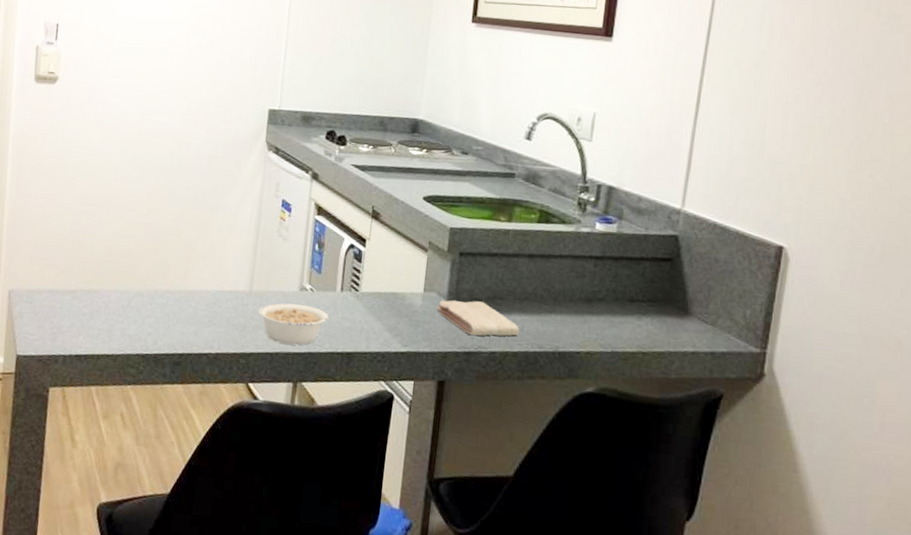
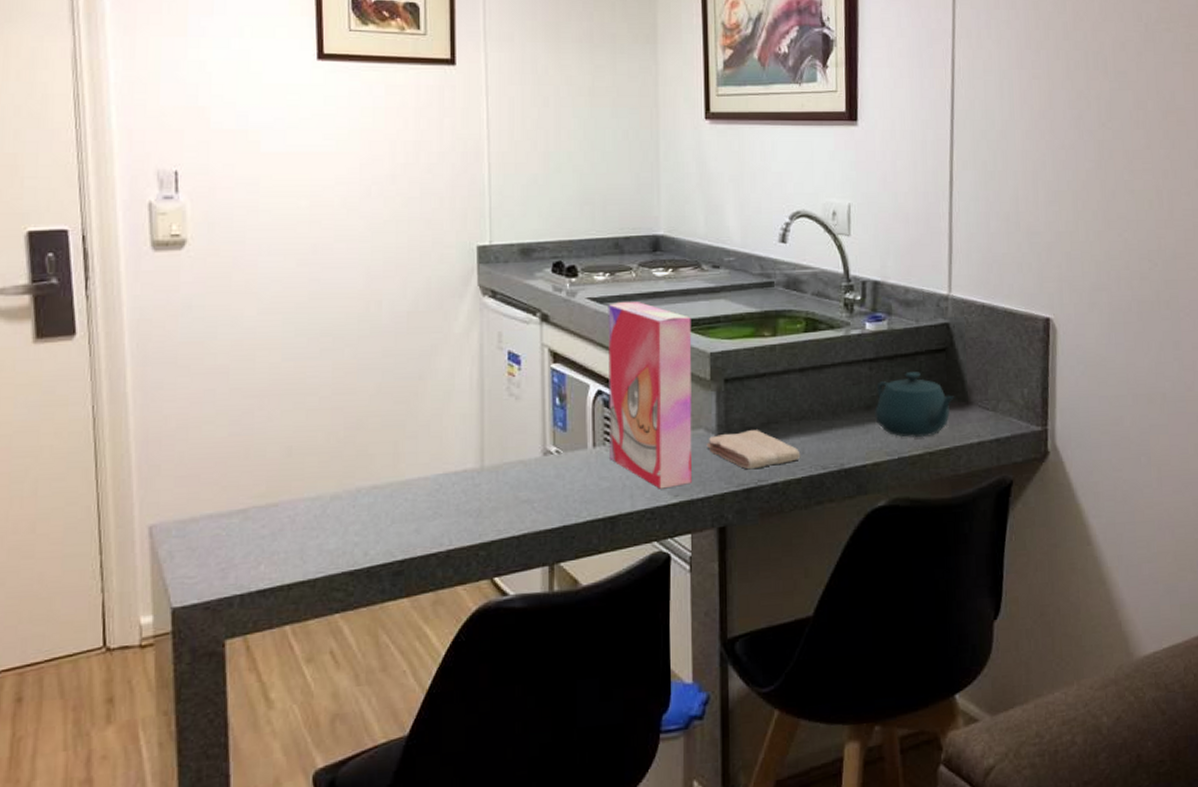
legume: present [259,303,342,346] -> none [496,471,598,522]
cereal box: none [353,172,438,339] -> present [608,302,692,489]
teapot: none [594,274,675,338] -> present [875,372,955,437]

